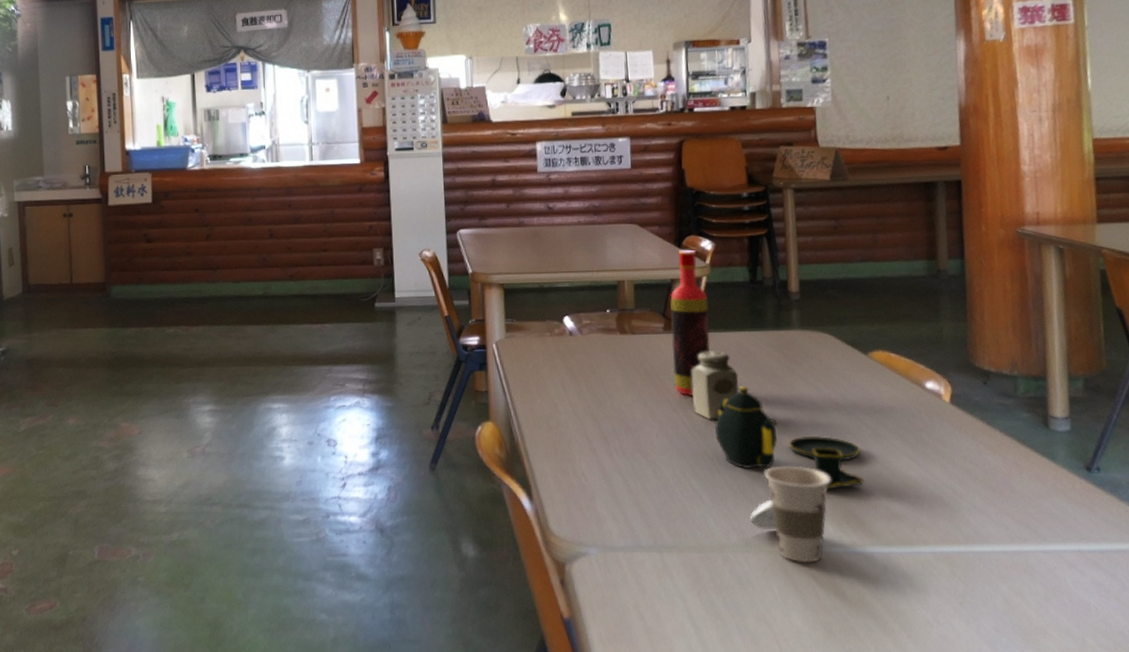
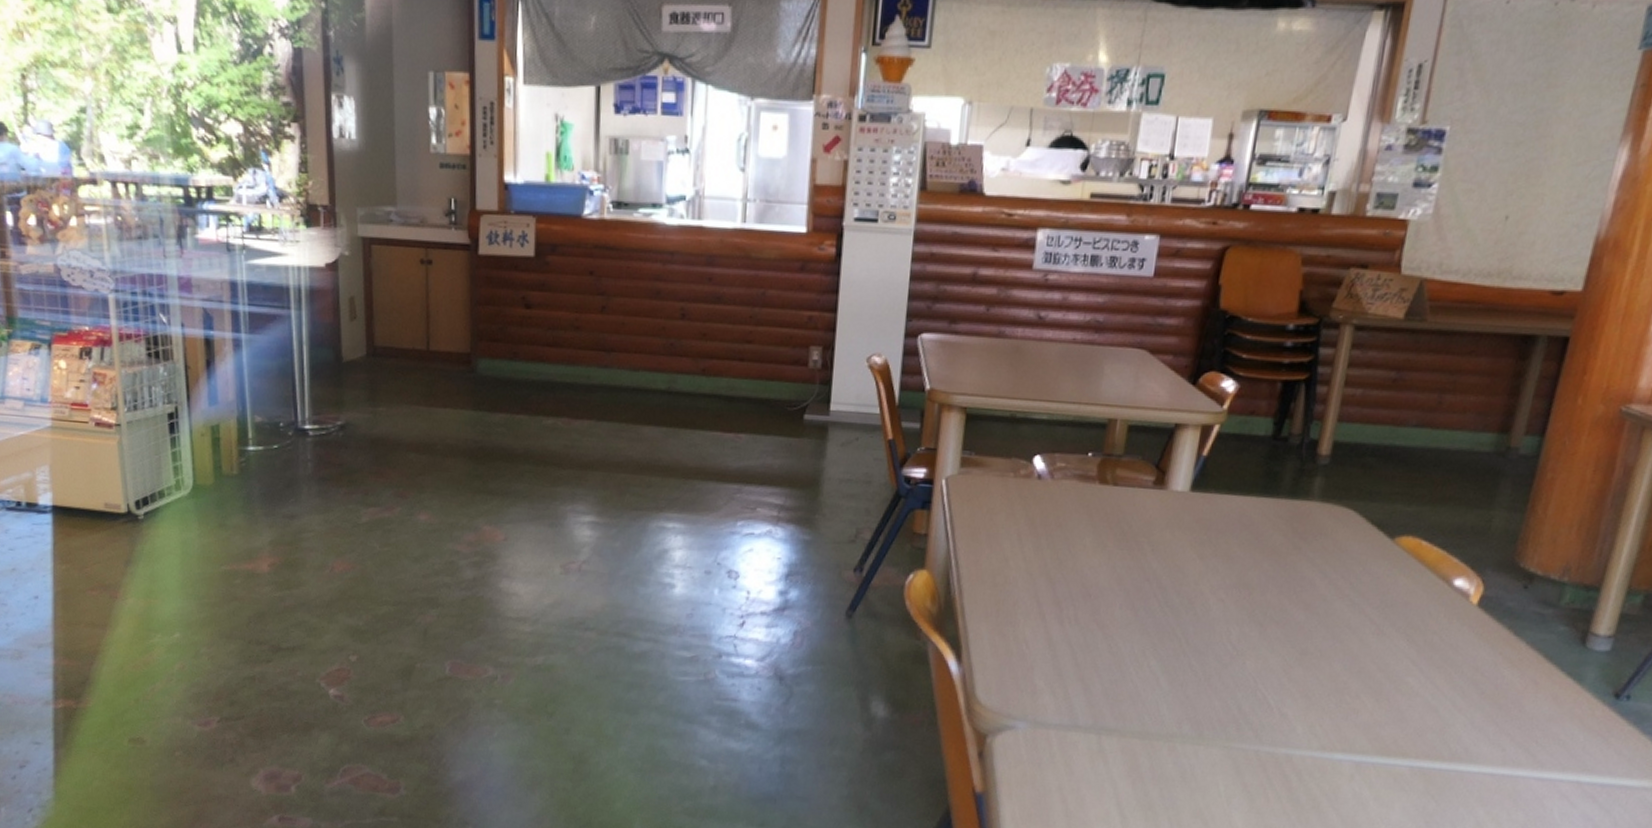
bottle: present [670,249,710,396] -> none [1153,388,1216,565]
salt shaker: present [691,350,739,420] -> none [1170,514,1233,596]
teapot: present [714,386,865,490] -> none [1190,560,1357,688]
cup: present [750,465,831,563] -> none [1210,654,1314,764]

